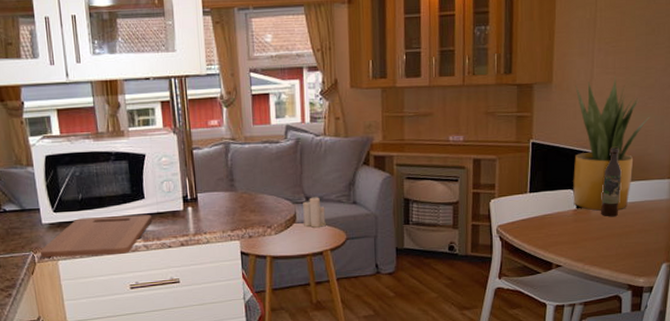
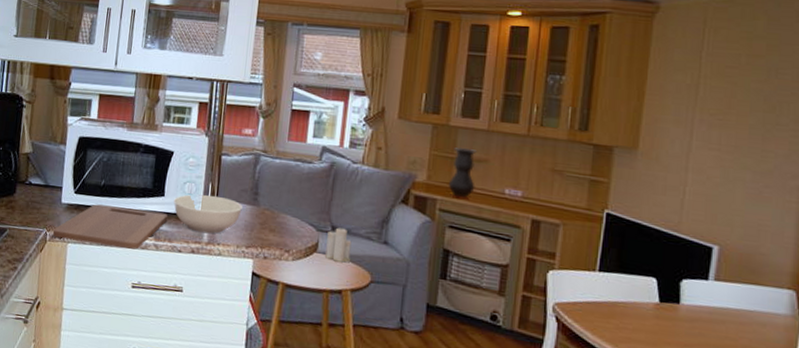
bowl: none [155,189,221,226] -> present [173,194,242,234]
vase: none [401,105,424,151] -> present [448,147,477,199]
planter: present [573,76,650,211] -> none [655,154,765,316]
wine bottle: present [601,146,622,216] -> none [692,236,723,322]

